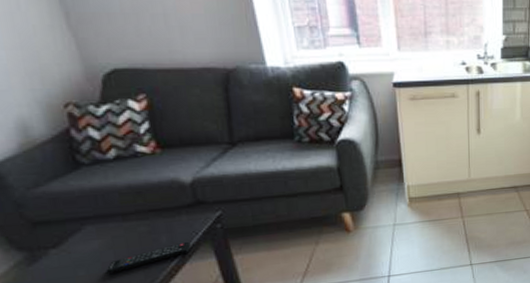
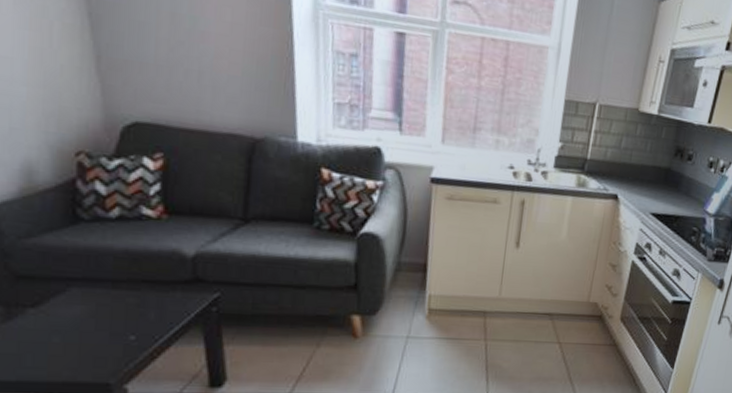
remote control: present [105,242,191,275] -> none [82,322,180,346]

